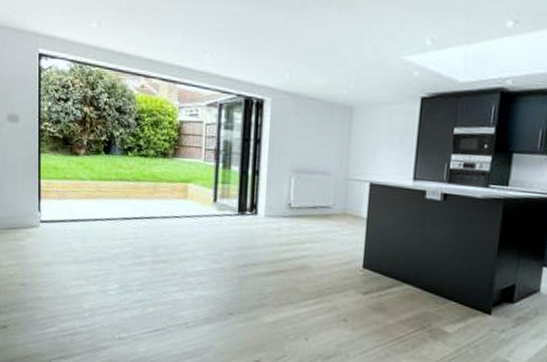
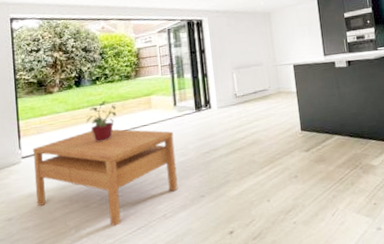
coffee table: none [52,208,208,321] -> present [32,129,178,226]
potted plant: none [112,177,148,225] -> present [86,100,117,143]

